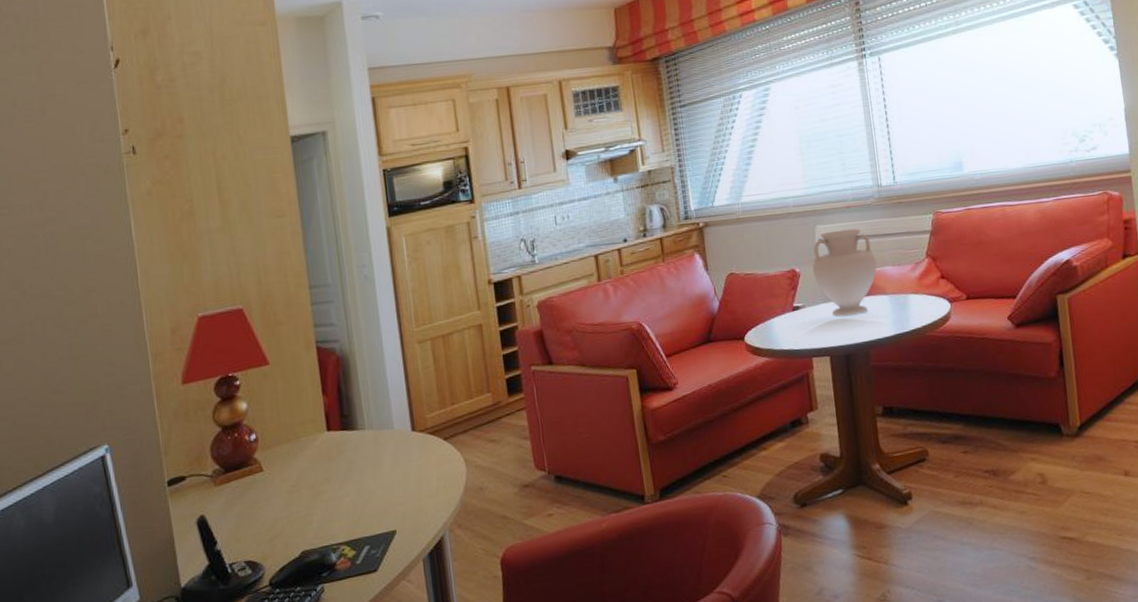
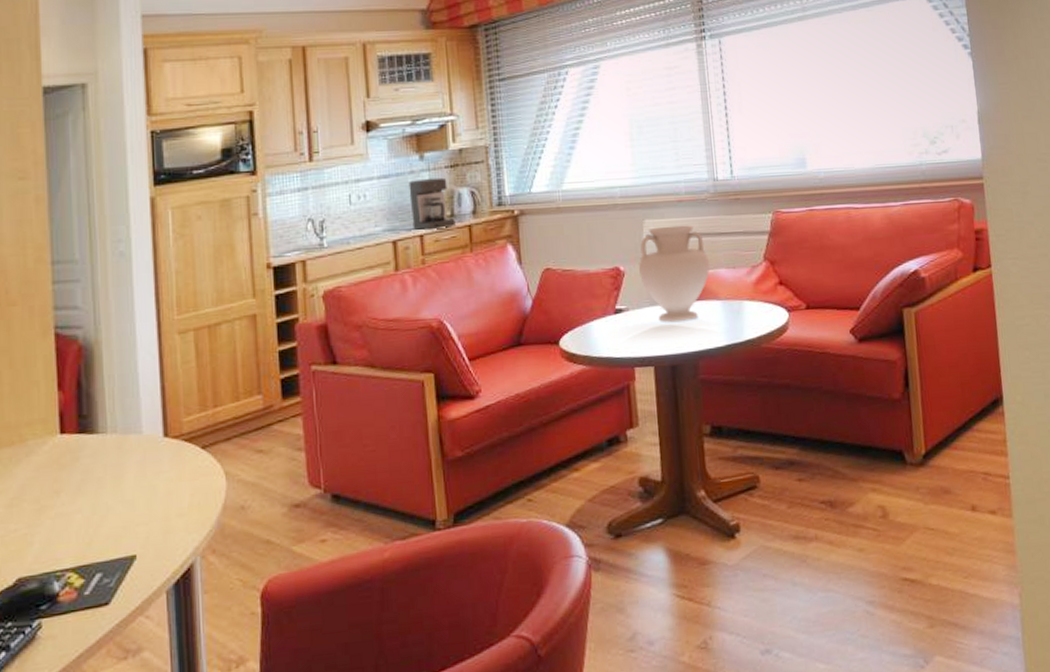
coffee maker: none [605,197,649,245] -> present [408,177,456,231]

